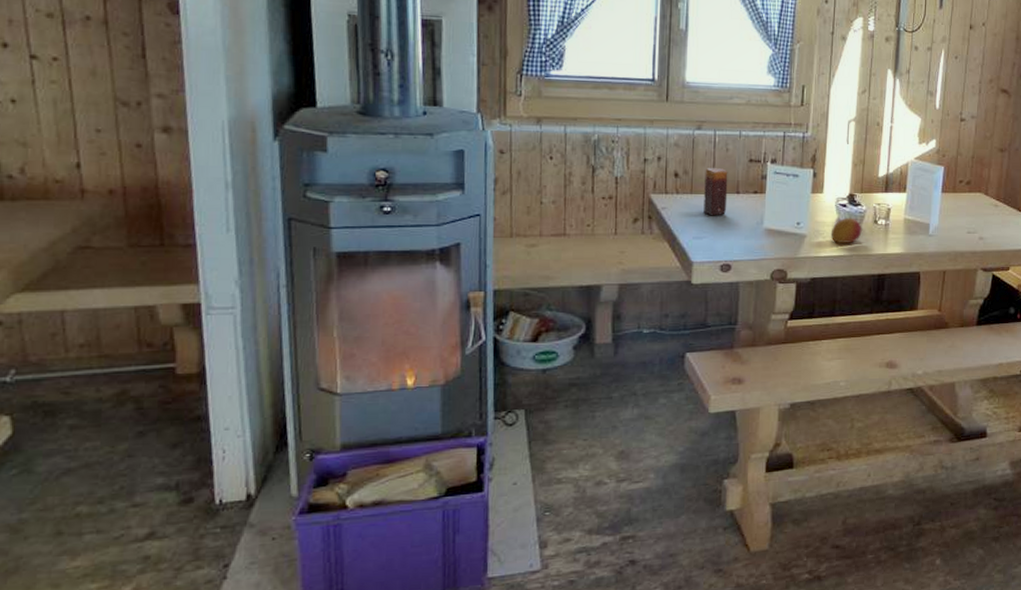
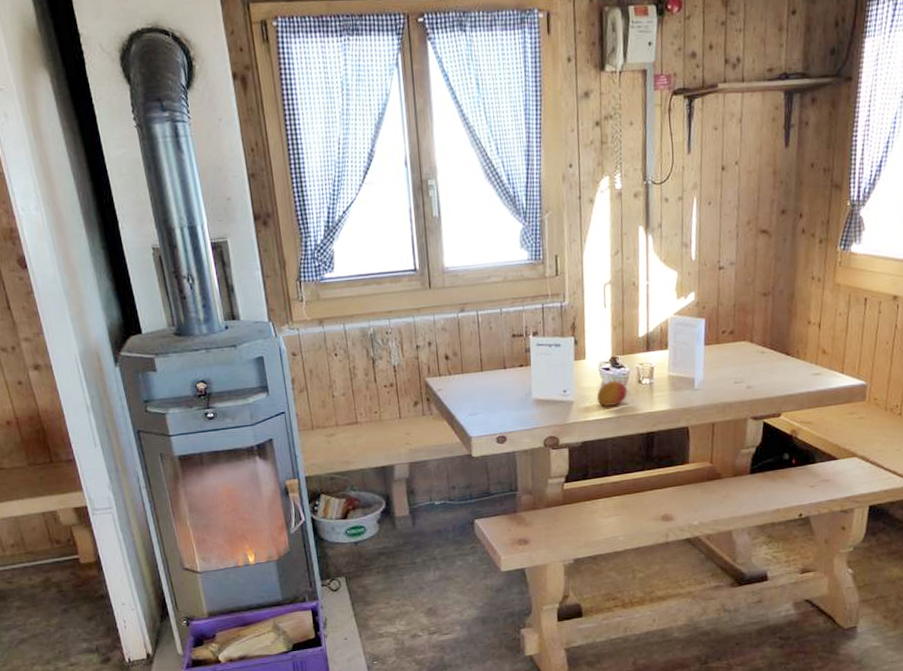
candle: present [704,167,728,216] -> none [472,346,497,393]

